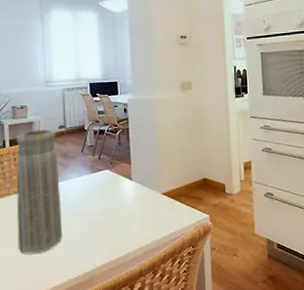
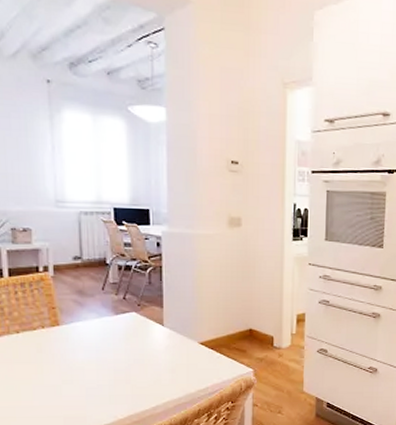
vase: present [16,129,62,254] -> none [18,259,77,402]

